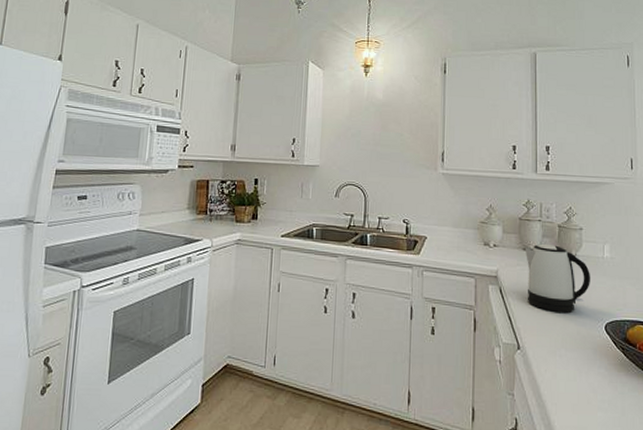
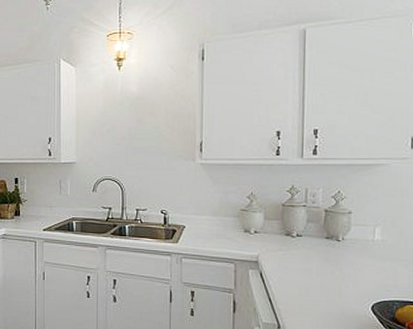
kettle: present [526,244,590,313] -> none [288,229,358,294]

